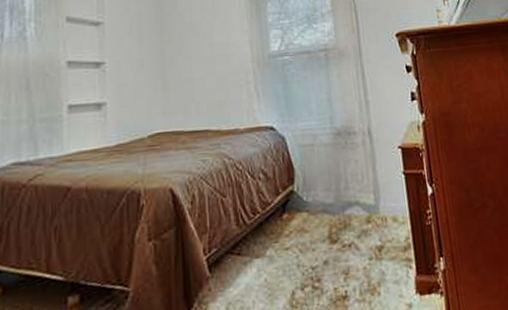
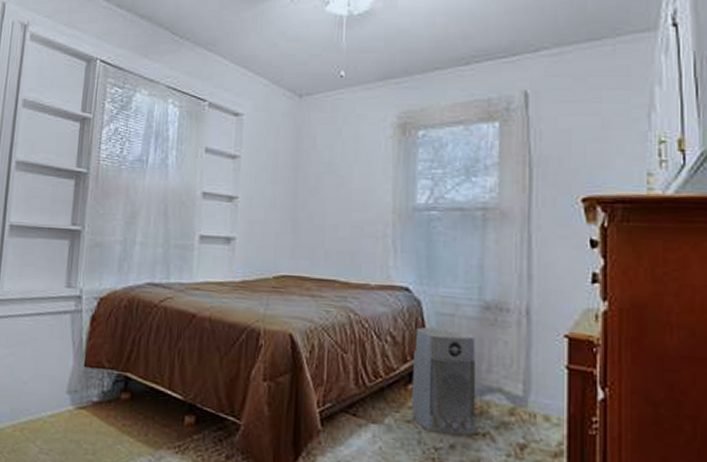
air purifier: none [284,157,343,254] -> present [411,326,476,436]

